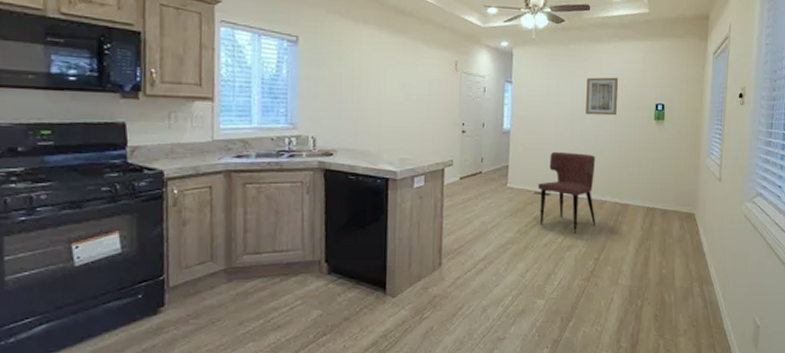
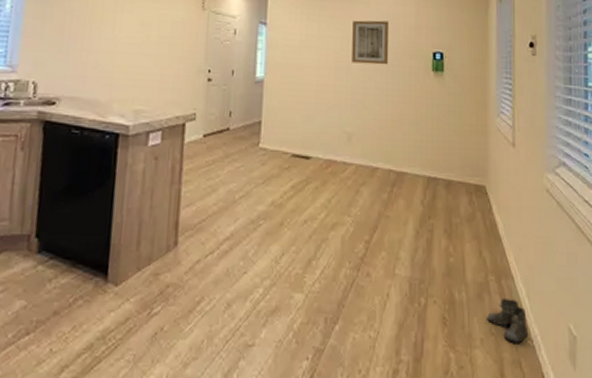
dining chair: present [538,151,596,233] -> none [296,105,366,207]
boots: none [690,298,723,332] -> present [487,297,529,343]

